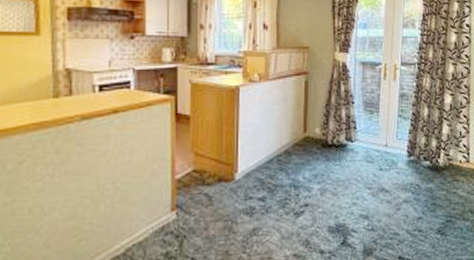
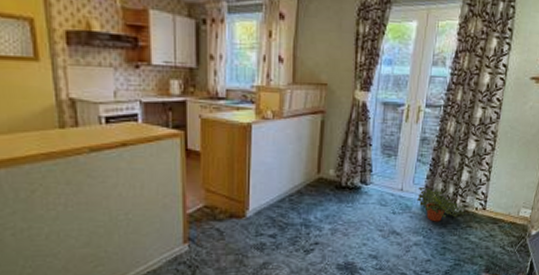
potted plant: none [402,141,450,177] -> present [417,186,465,222]

